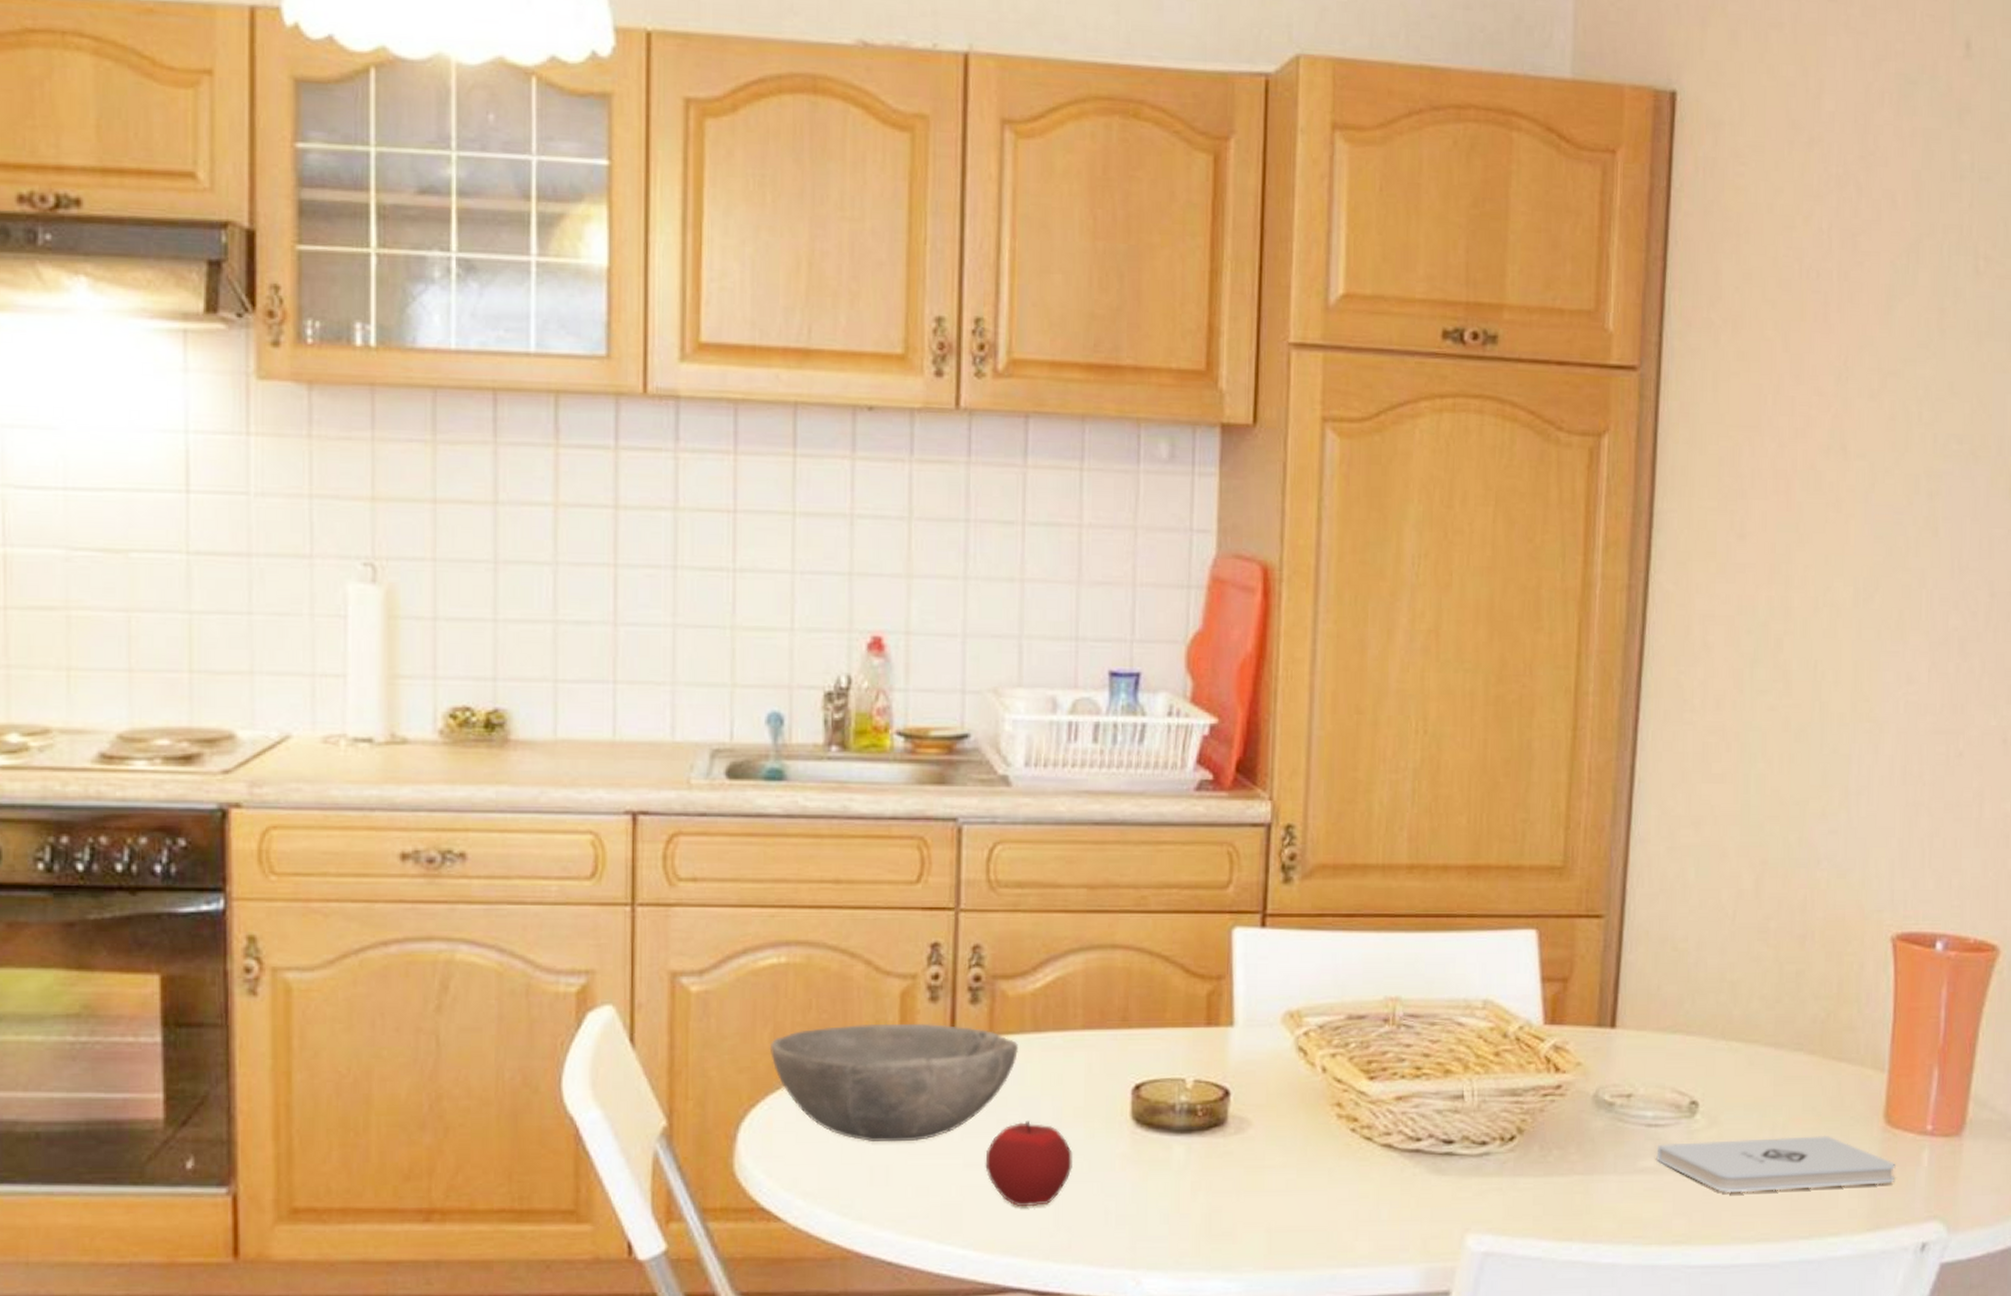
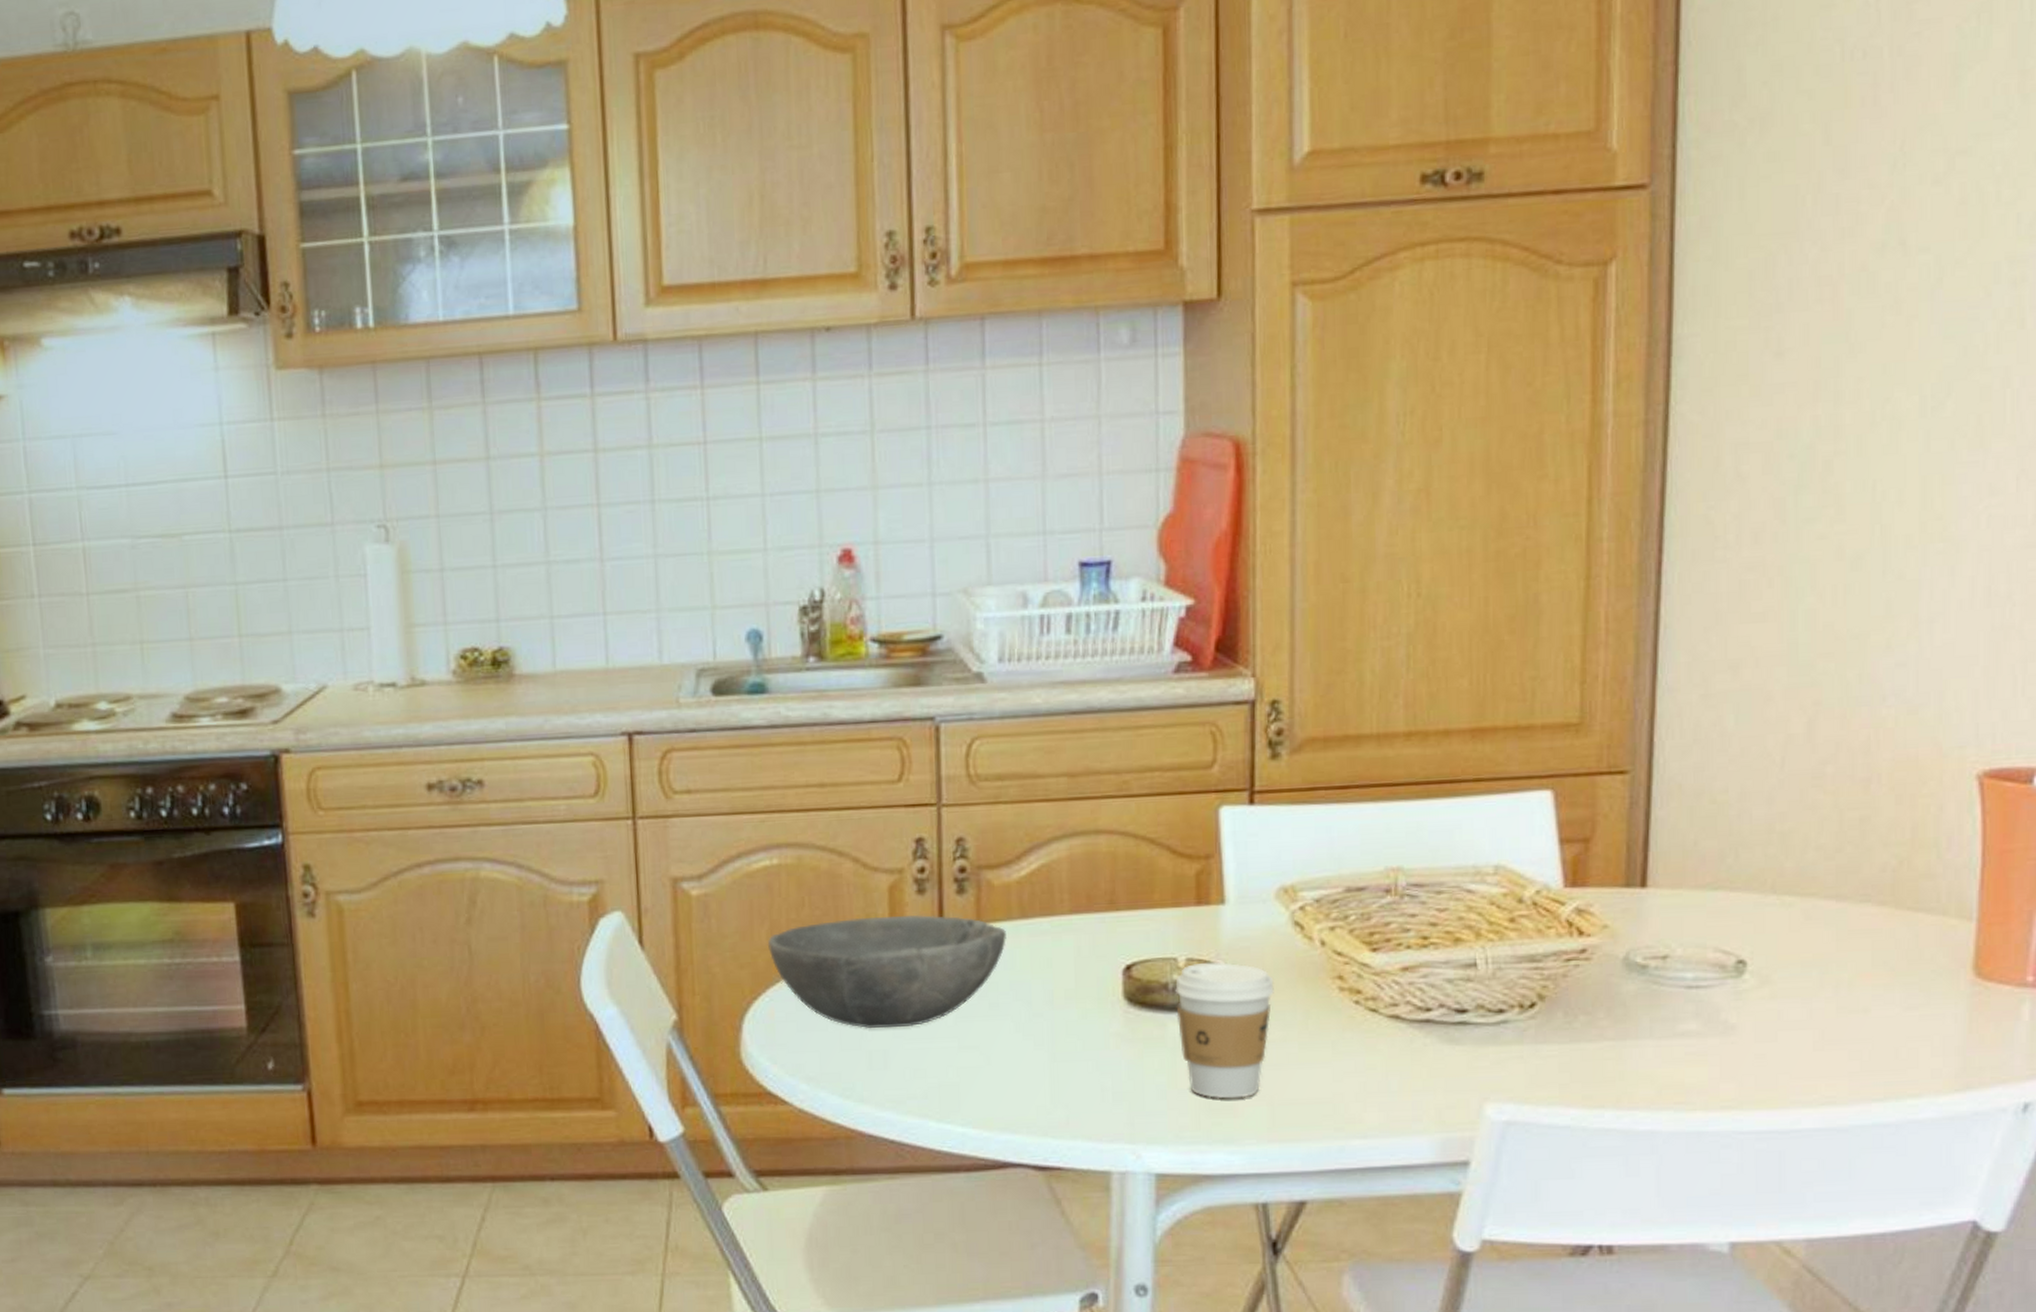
apple: present [985,1121,1073,1207] -> none [979,1004,1066,1086]
coffee cup: none [1182,1084,1277,1225] -> present [1175,961,1274,1099]
notepad: present [1656,1135,1896,1193] -> none [1699,990,1989,1055]

